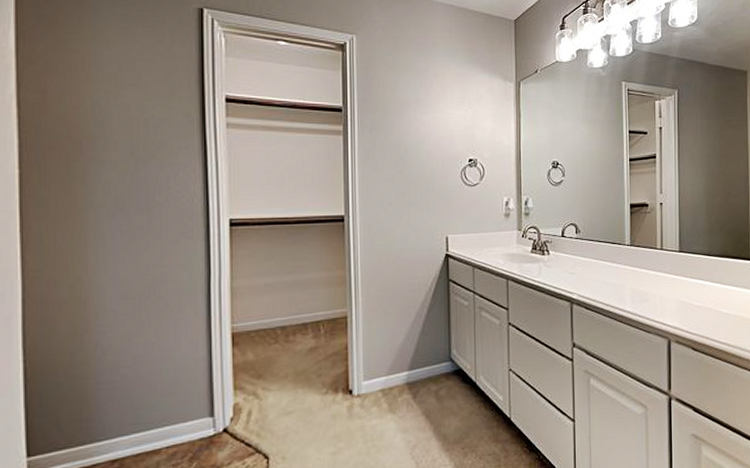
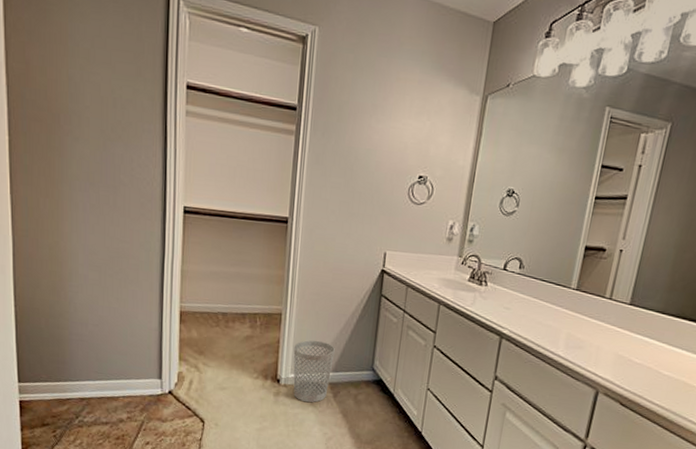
wastebasket: none [364,339,408,411] -> present [293,340,335,403]

